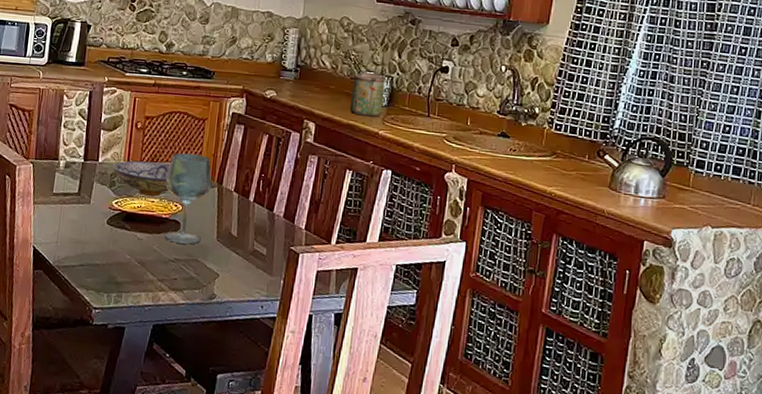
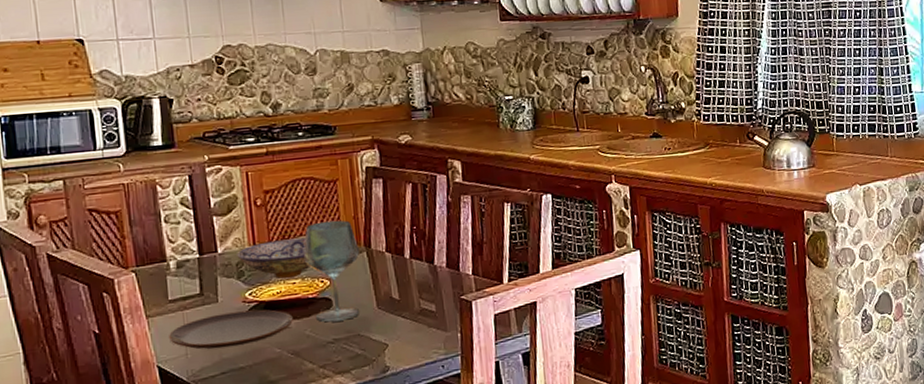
plate: none [47,214,146,246] -> present [169,309,293,349]
canister: present [349,71,386,117] -> none [492,96,530,144]

